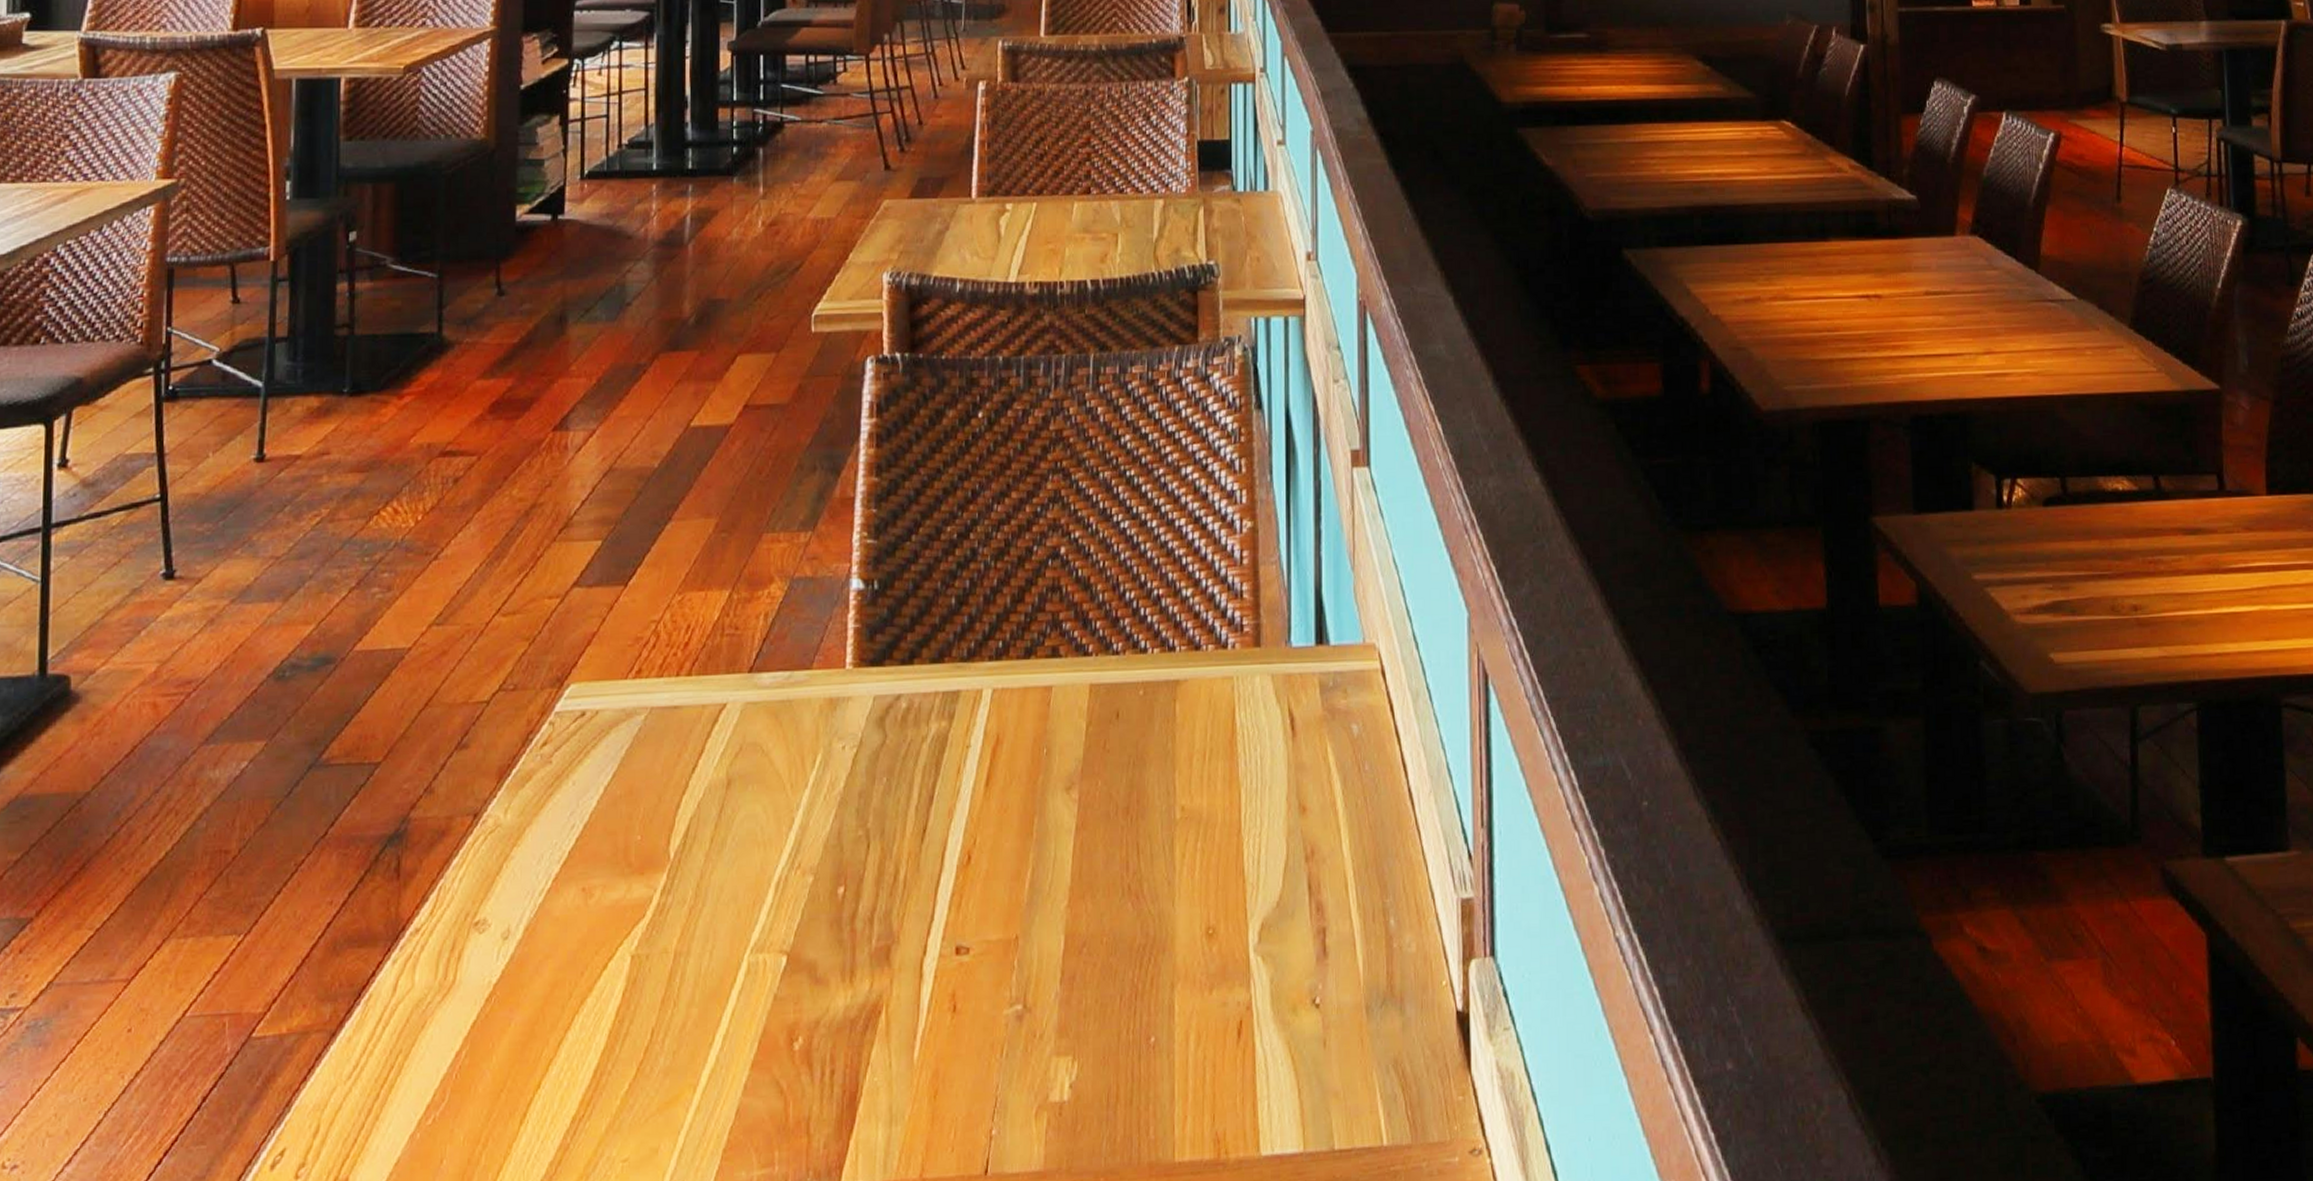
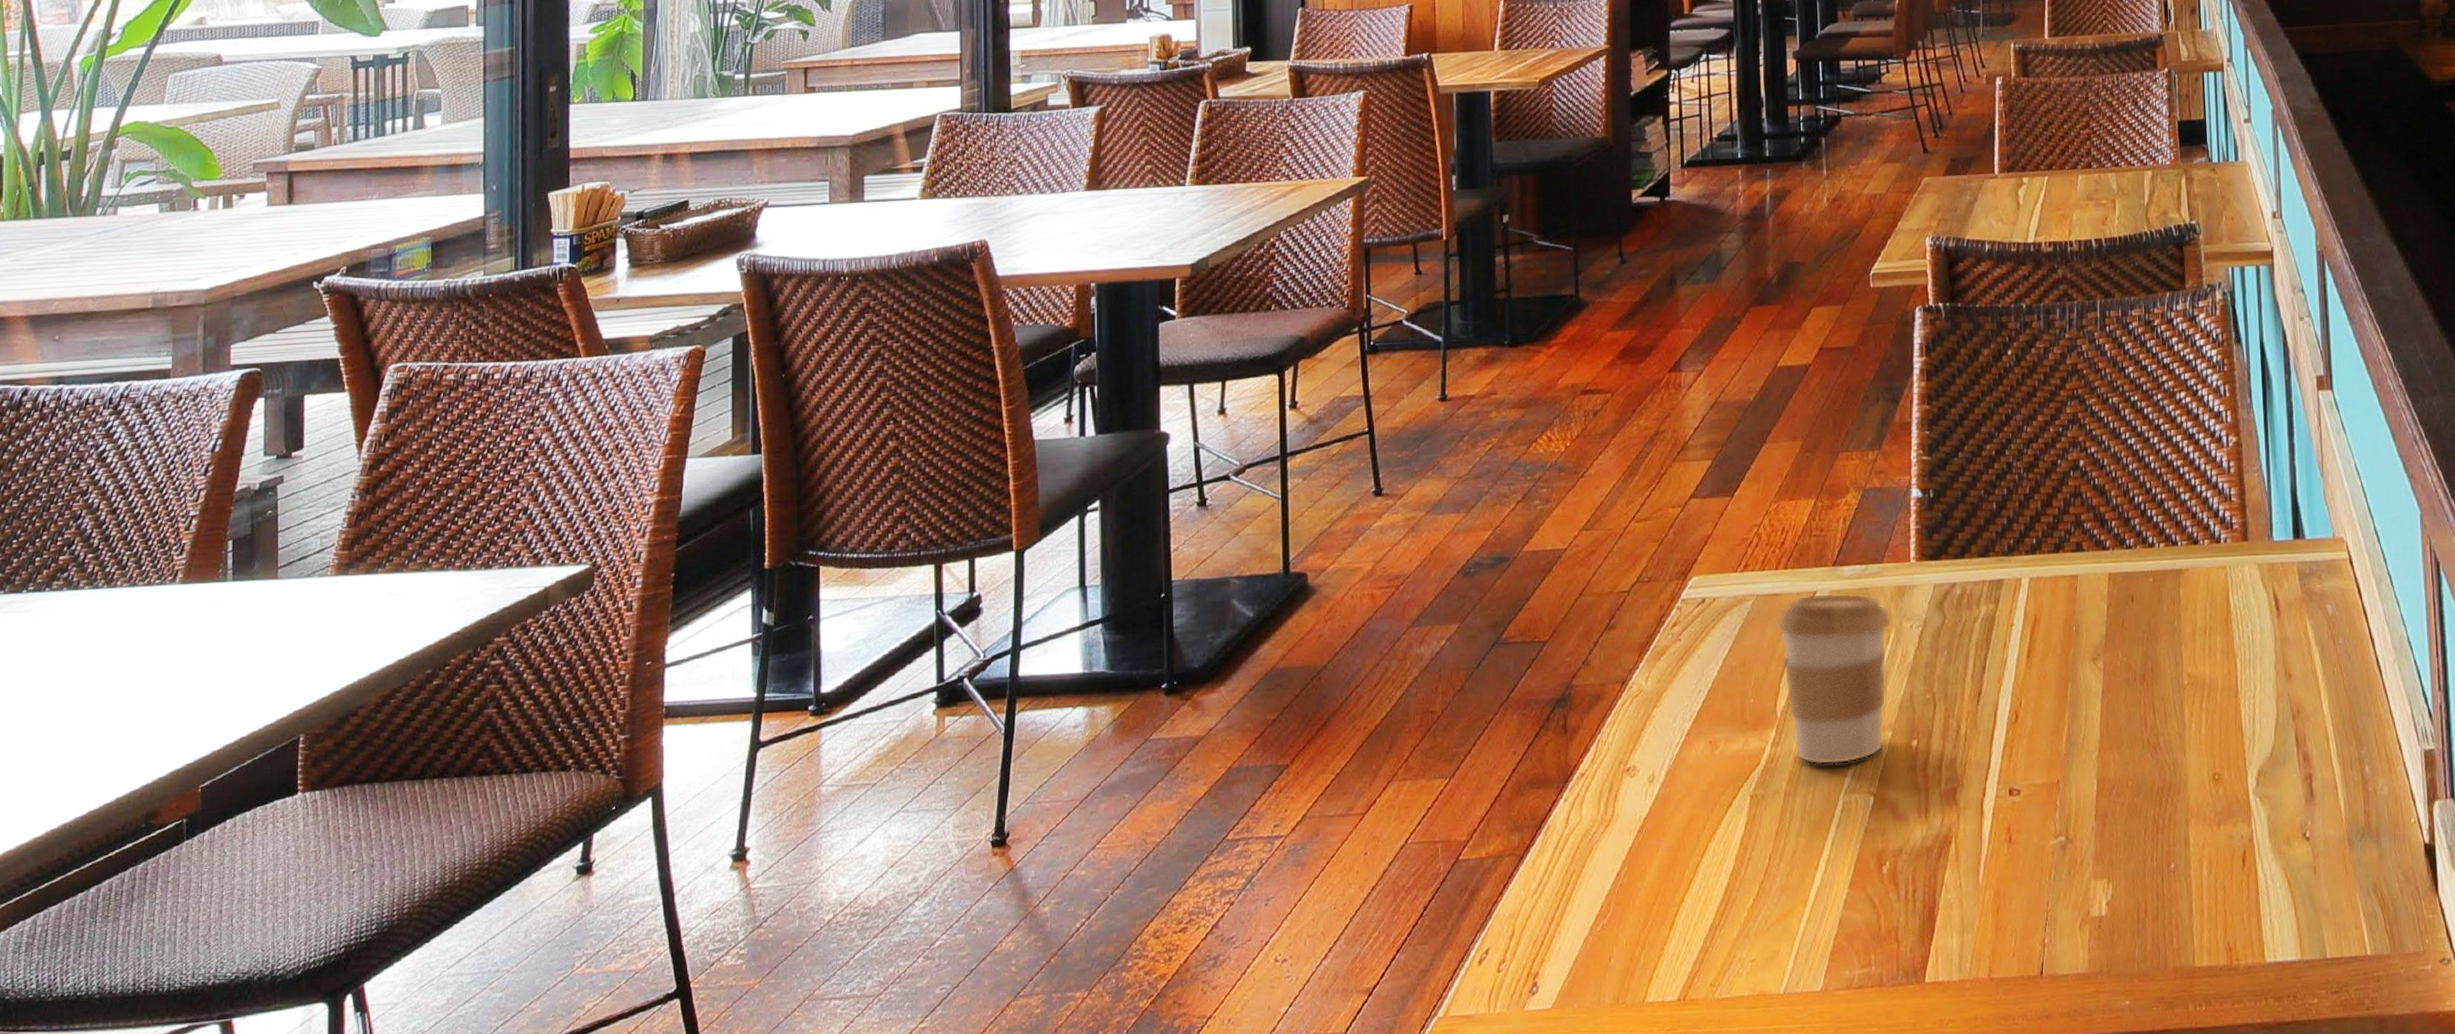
coffee cup: none [675,705,820,918] -> present [1777,593,1892,765]

